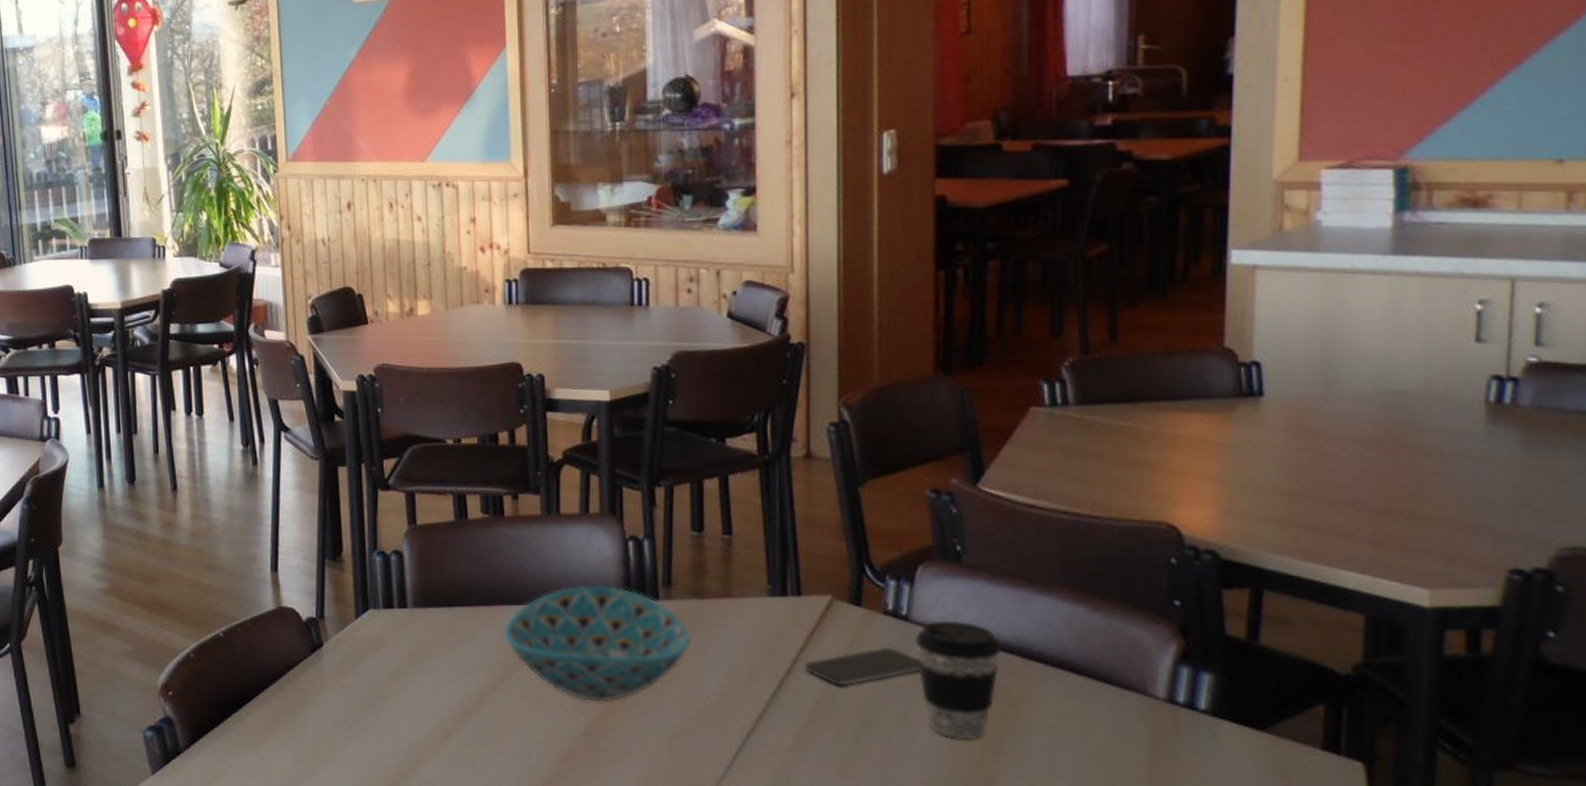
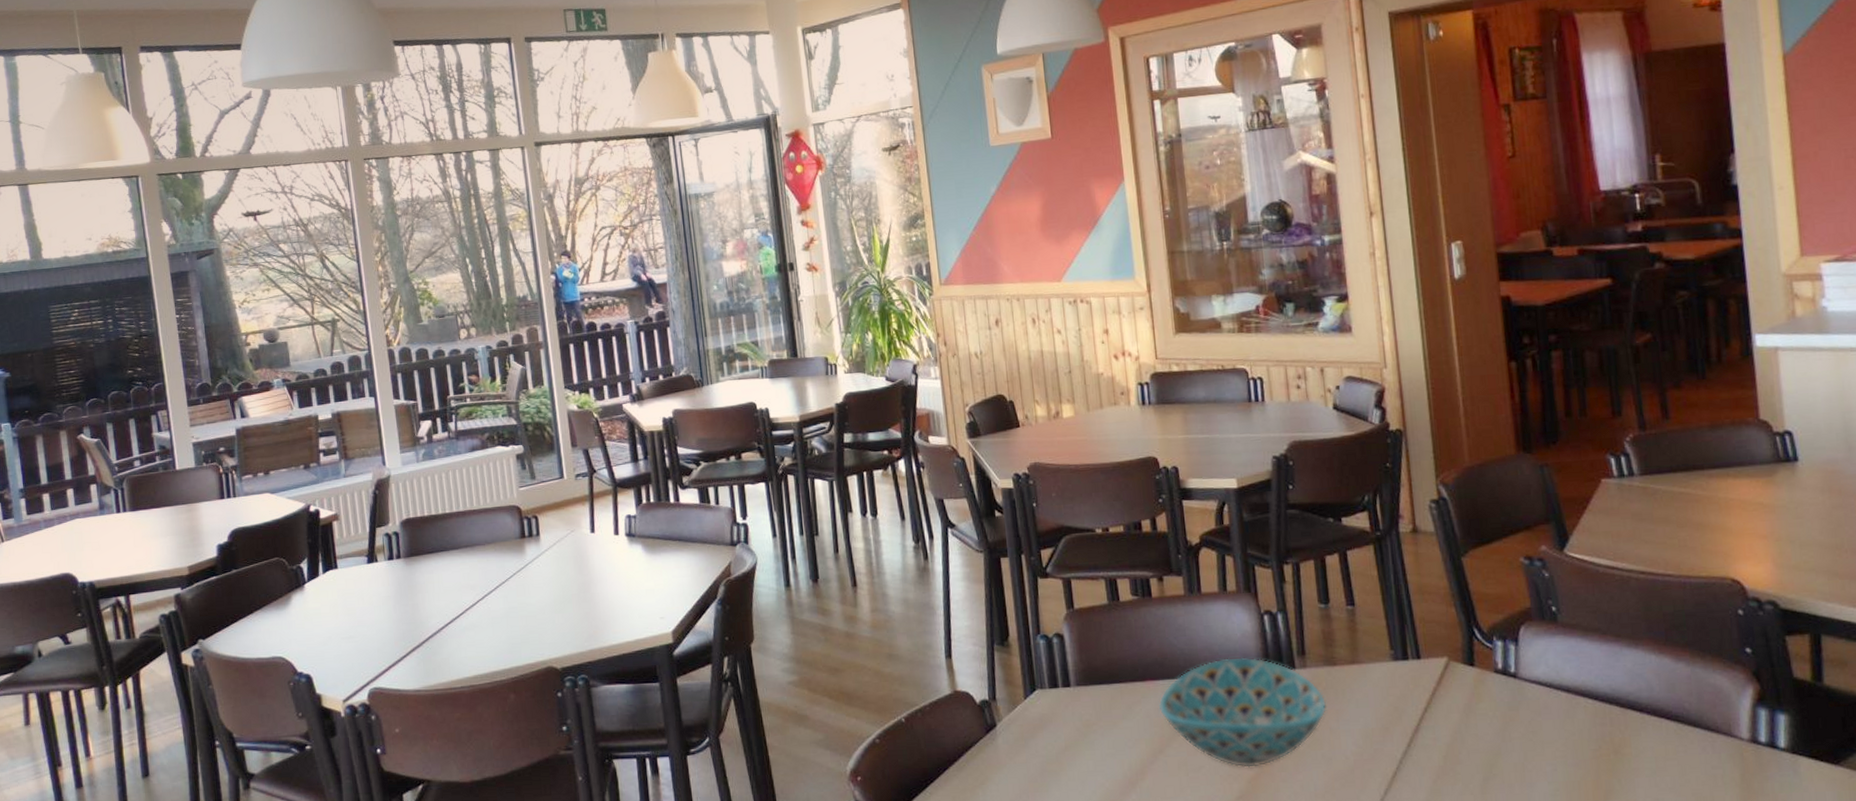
smartphone: present [804,647,921,685] -> none [1429,703,1533,741]
coffee cup: present [915,621,1001,740] -> none [1524,675,1602,787]

